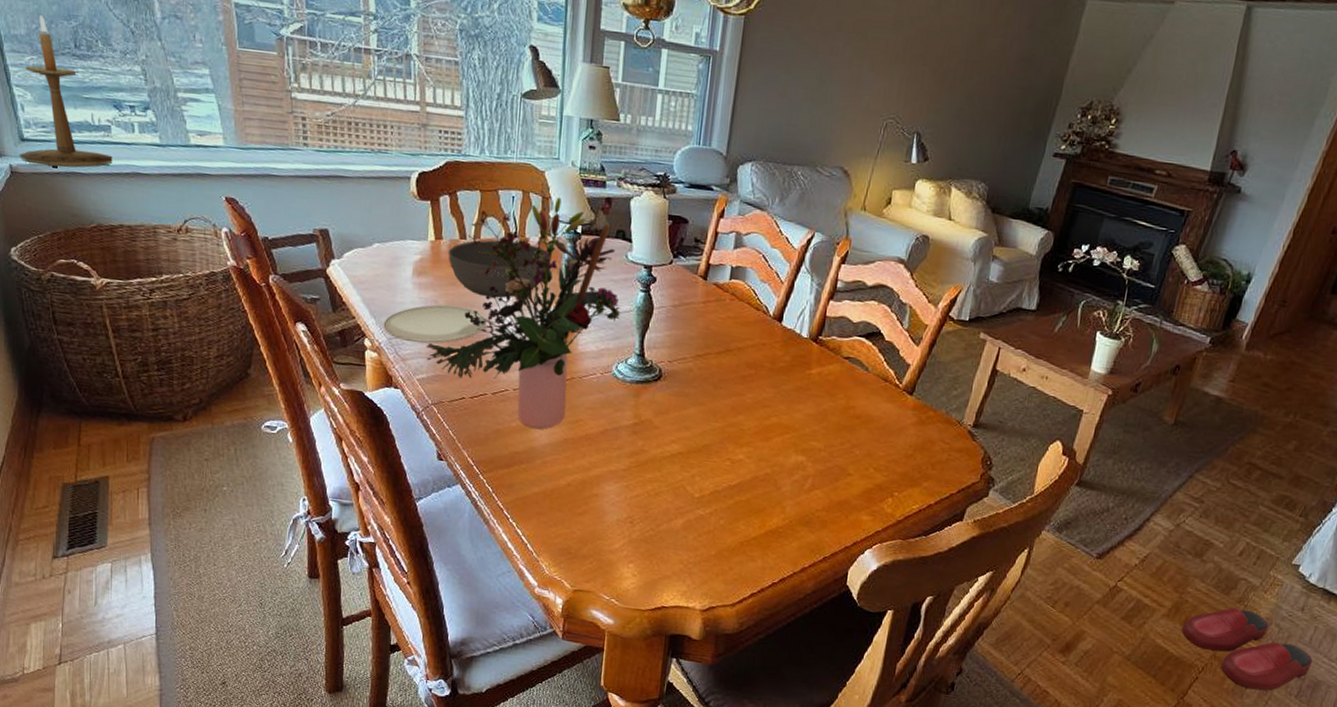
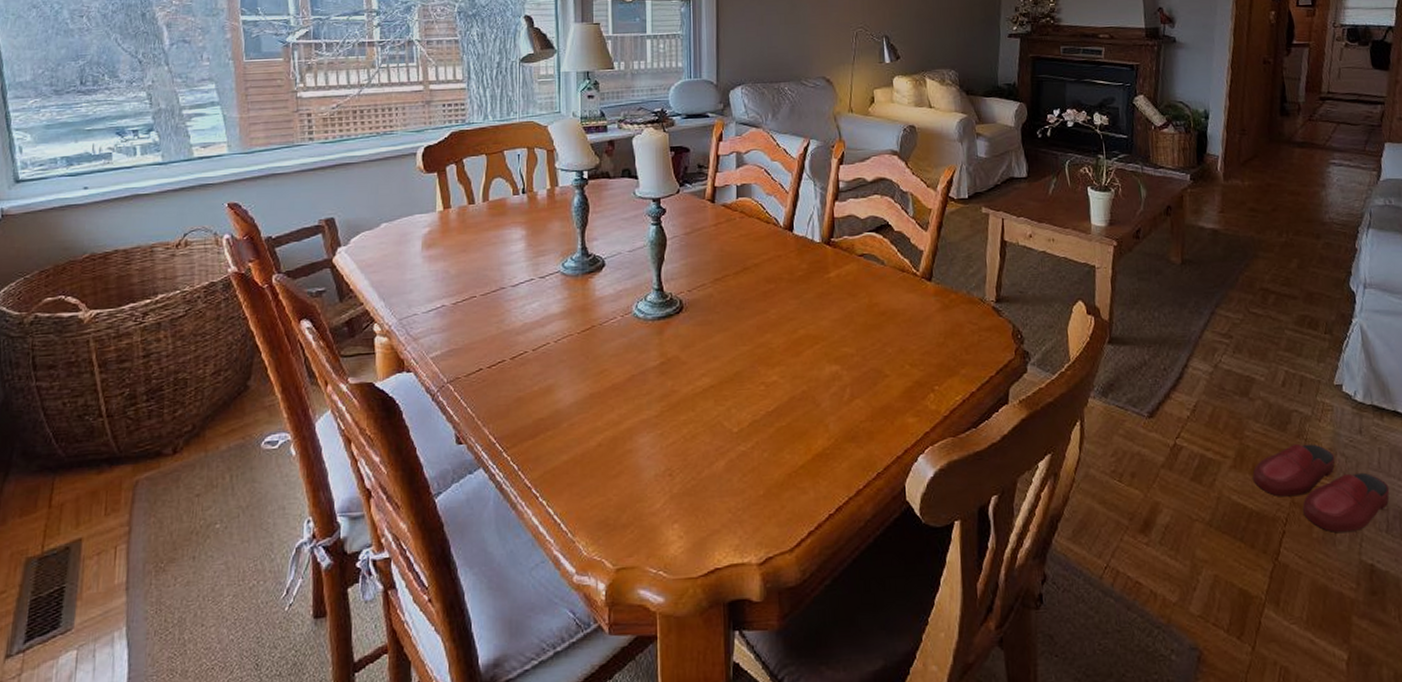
candlestick: present [19,15,113,168] -> none [12,60,112,204]
plate: present [383,304,487,344] -> none [393,272,500,319]
bouquet: present [426,182,620,430] -> none [439,136,634,390]
bowl: present [448,240,550,298] -> none [457,198,559,258]

